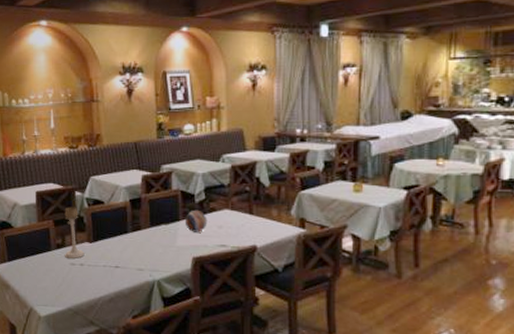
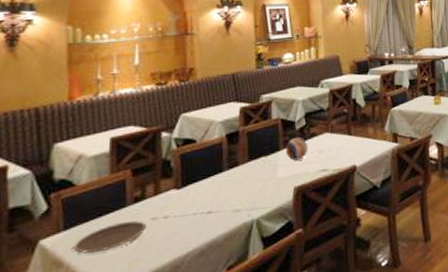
plate: none [16,263,68,283] -> present [73,221,147,254]
candle holder: present [64,207,85,259] -> none [145,150,170,213]

